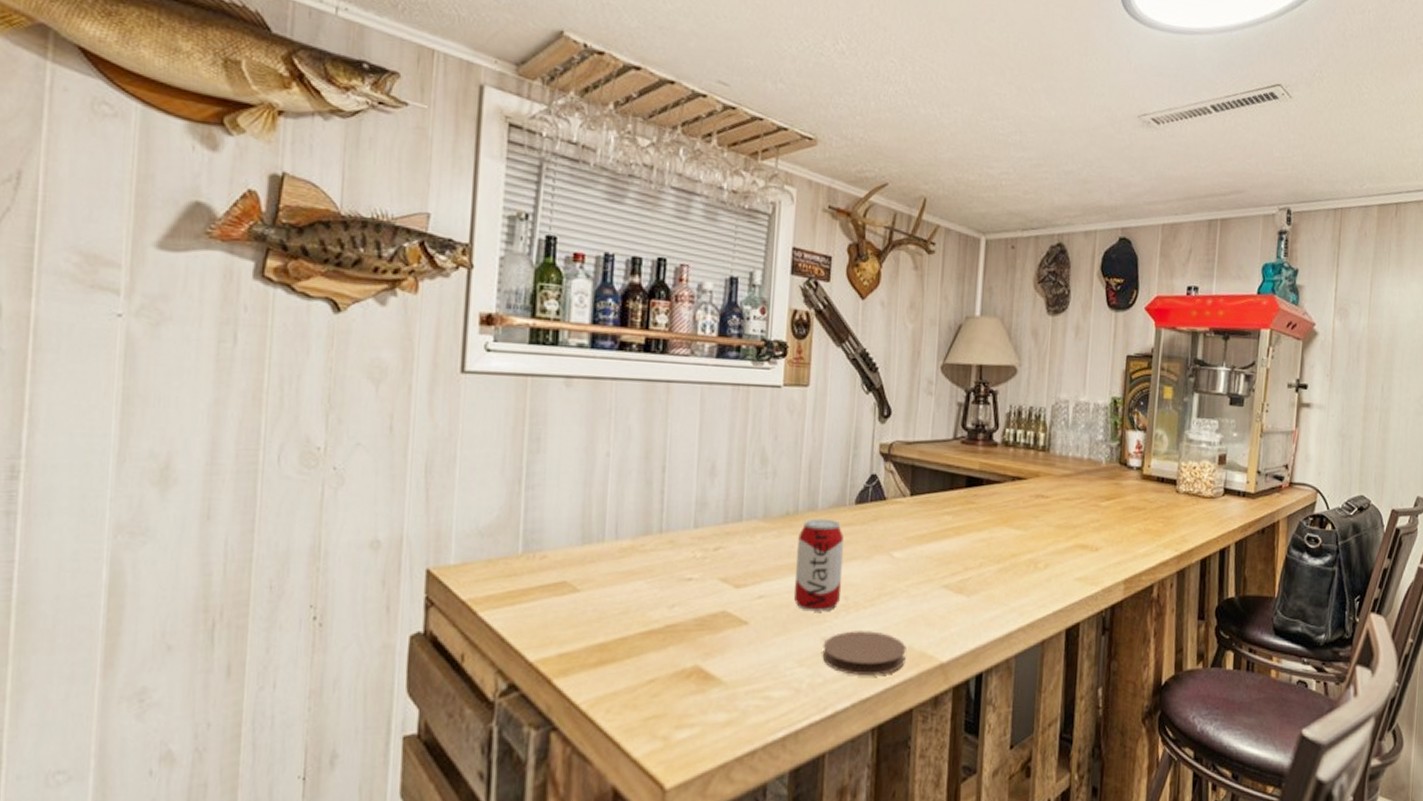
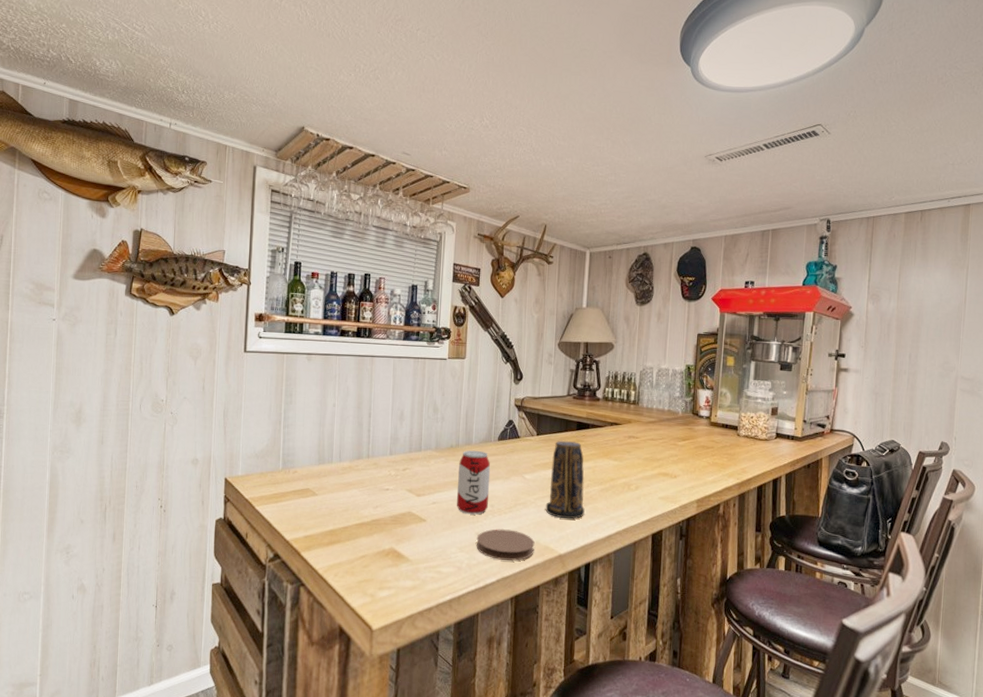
candle: none [921,502,976,613] -> present [545,440,585,519]

